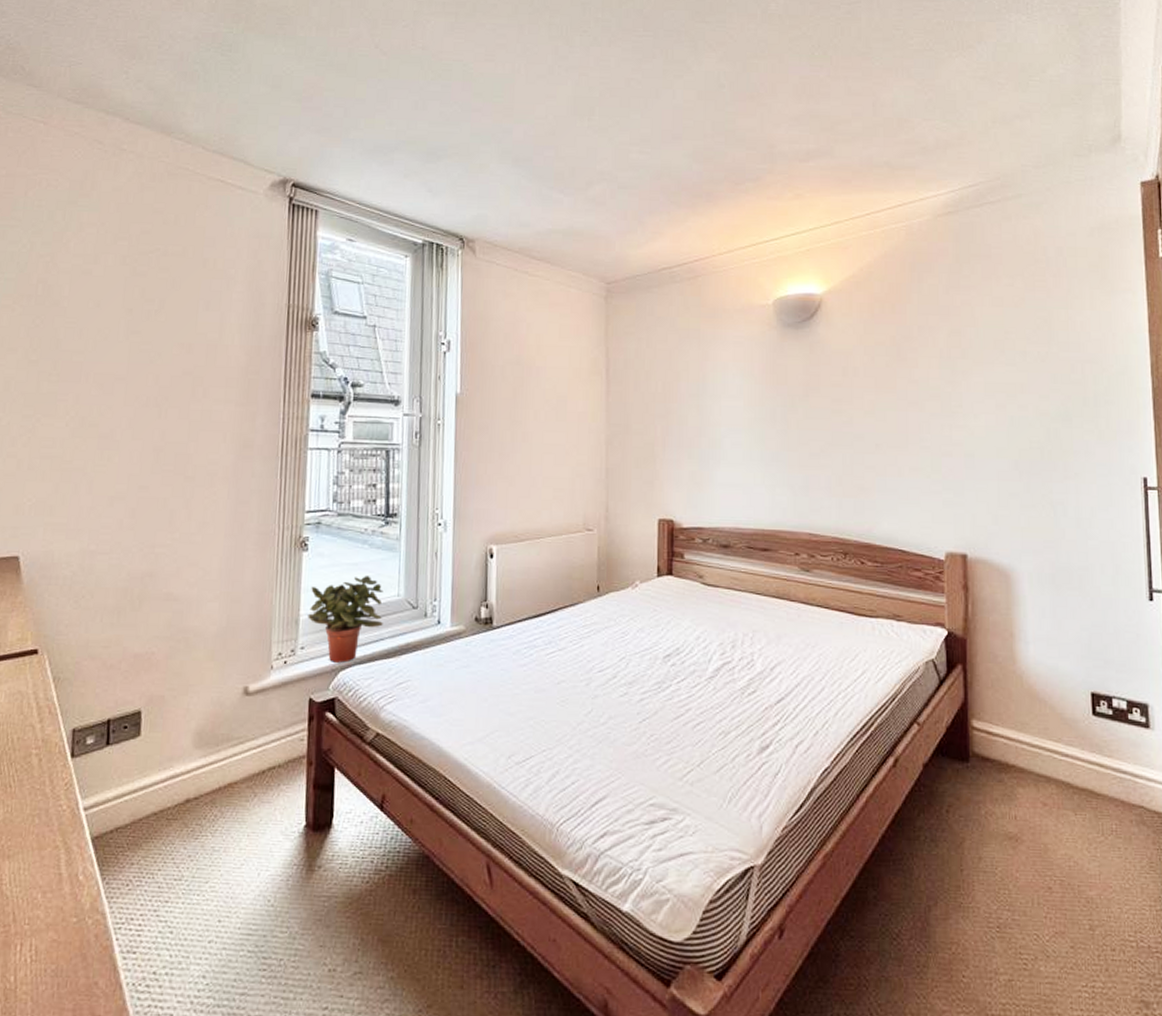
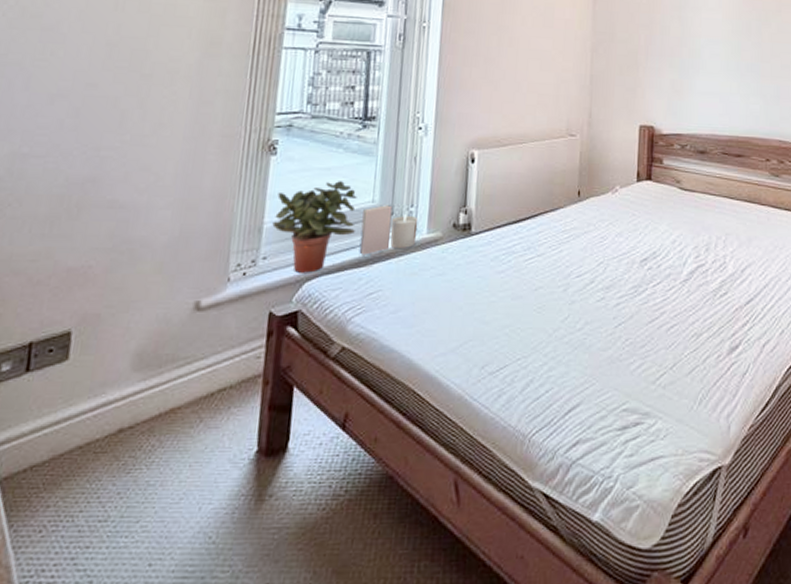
book: none [387,599,417,647] -> present [359,205,393,255]
candle: none [416,608,442,642] -> present [390,215,419,250]

